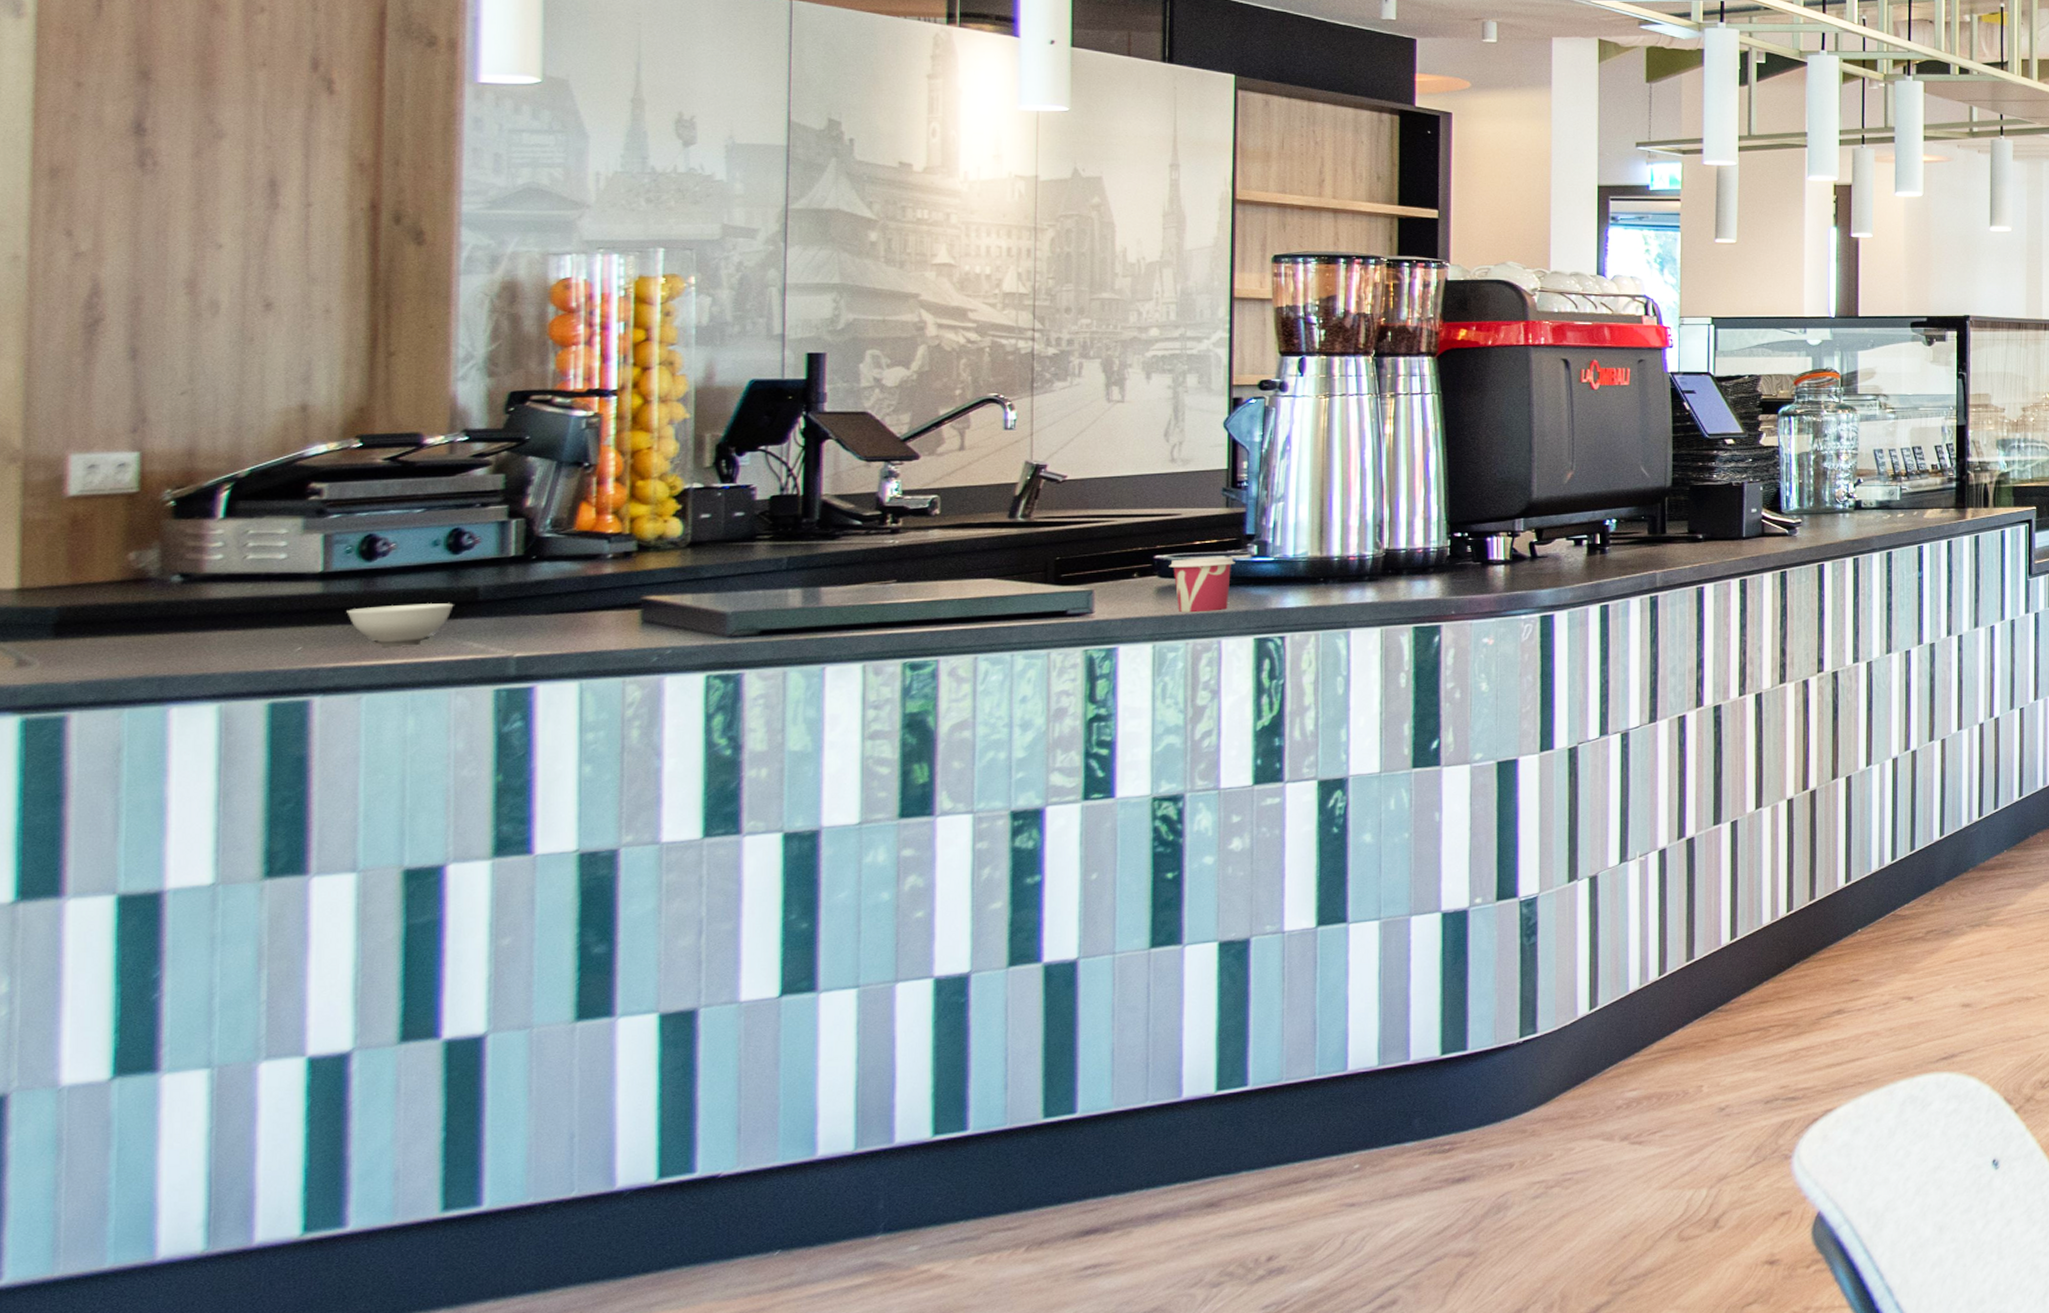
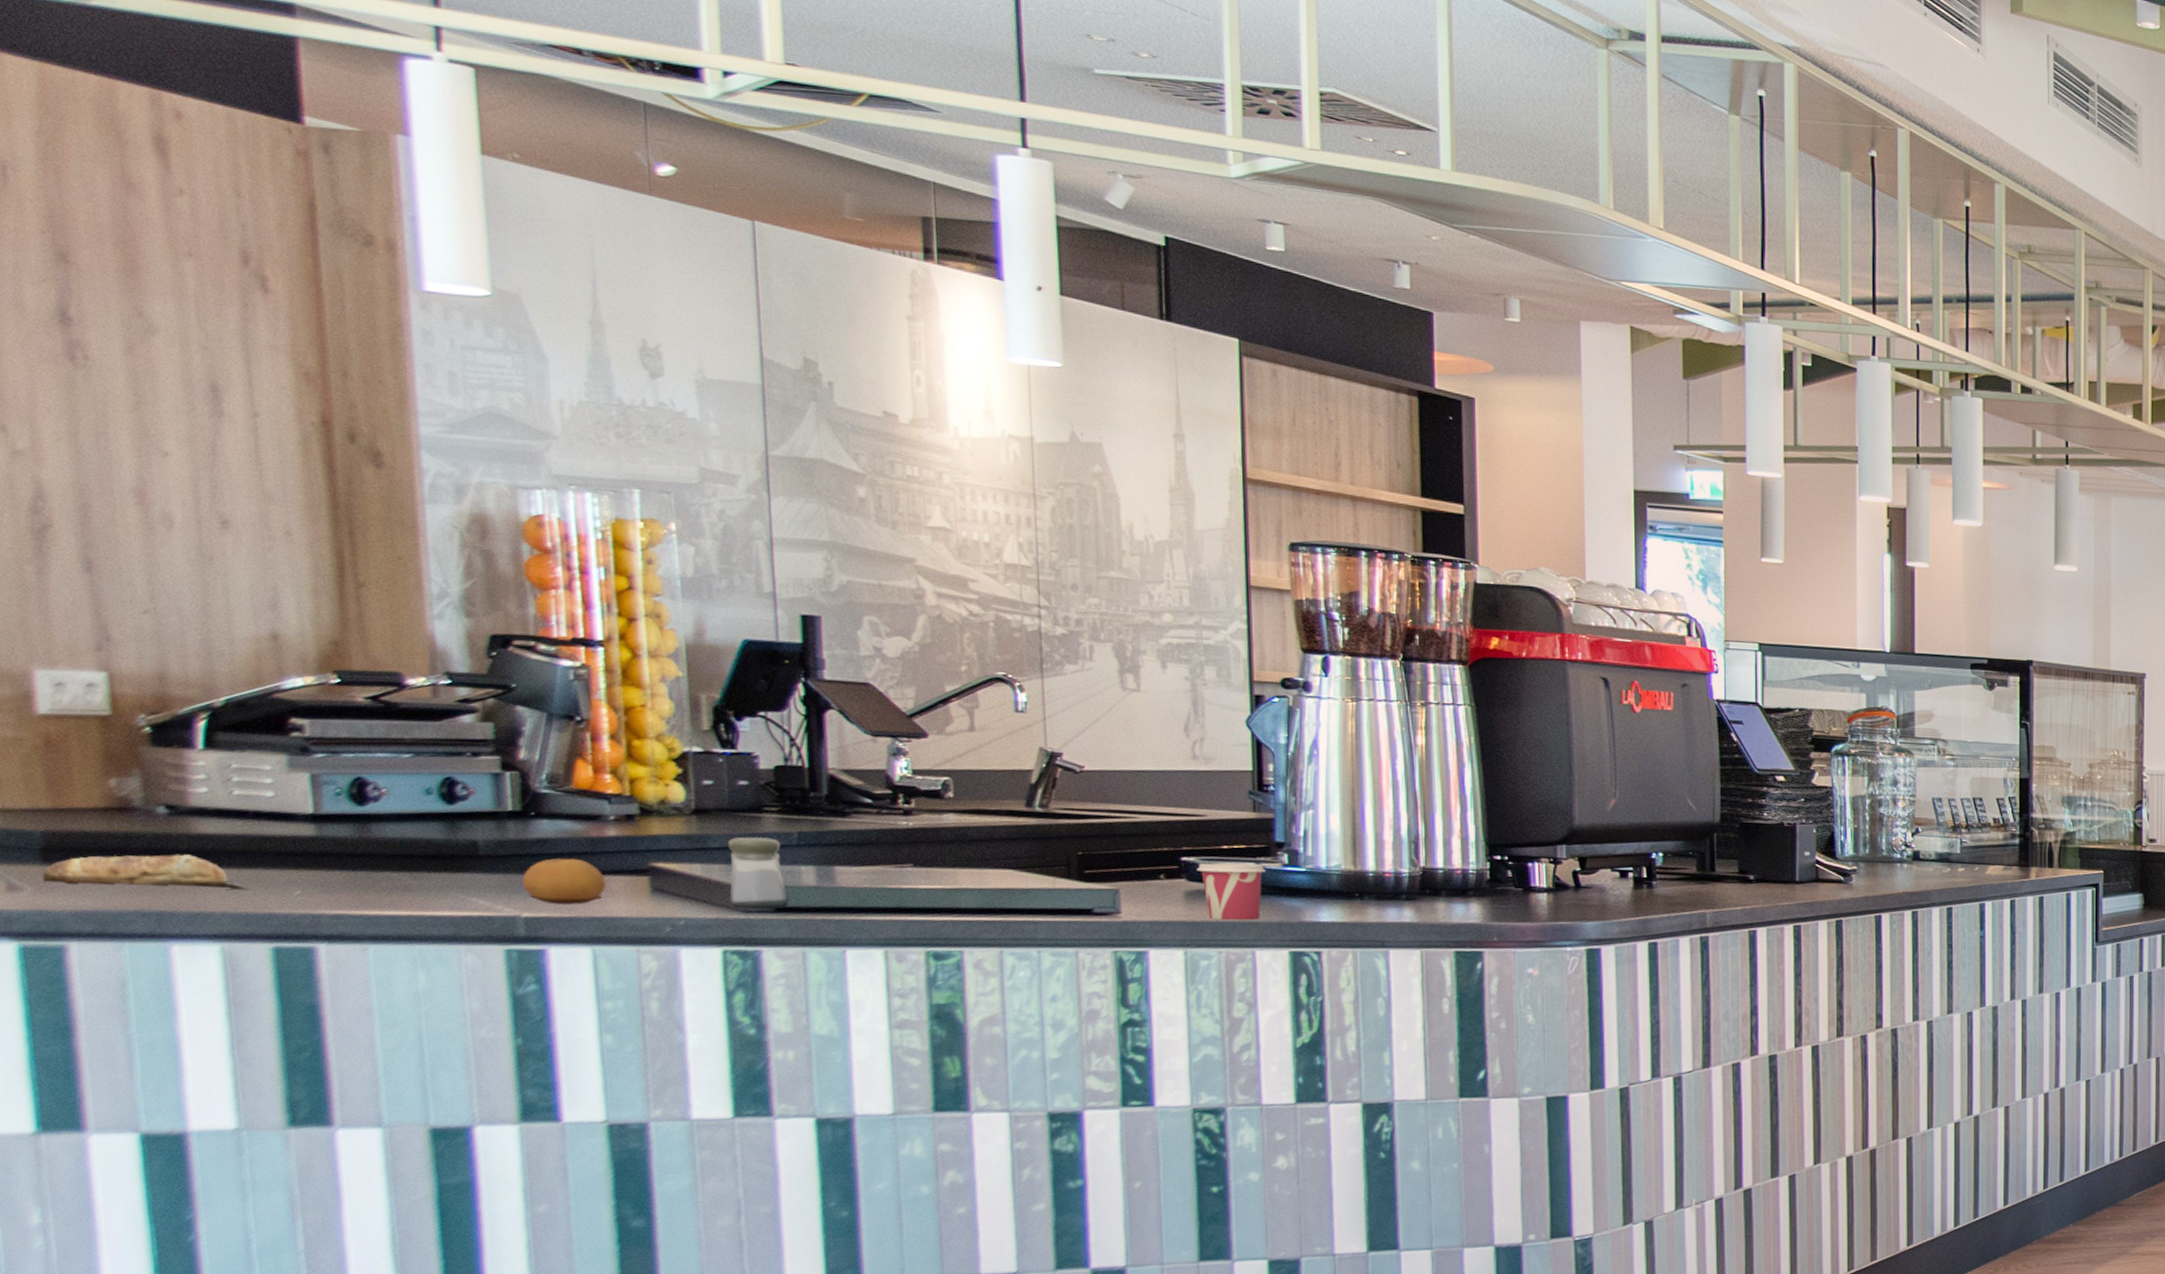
bread loaf: none [52,619,252,658] -> present [42,854,249,891]
bowl: present [346,603,454,648] -> none [343,853,454,900]
fruit: none [517,597,598,643] -> present [521,858,606,906]
salt shaker: none [718,565,774,635] -> present [727,837,789,910]

